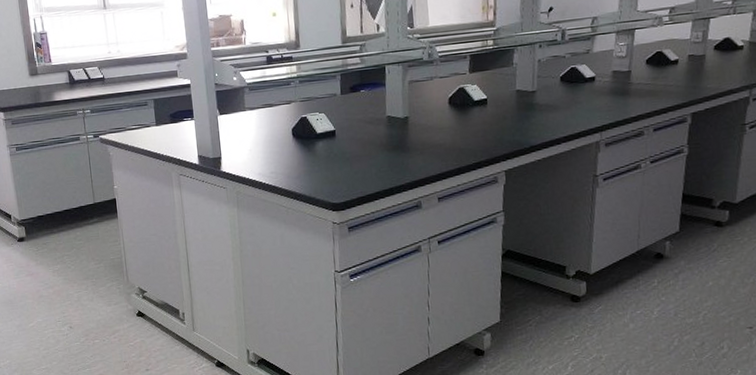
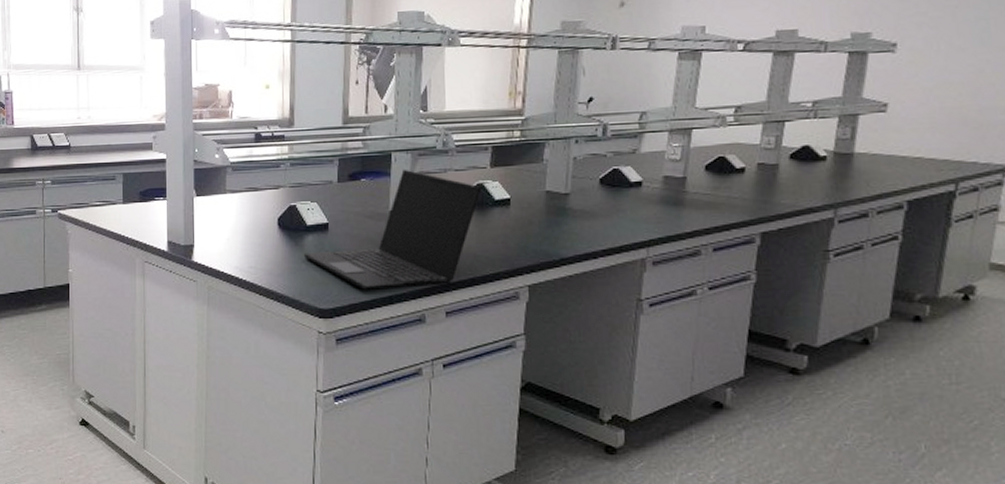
laptop: none [316,79,463,186] -> present [303,169,482,291]

